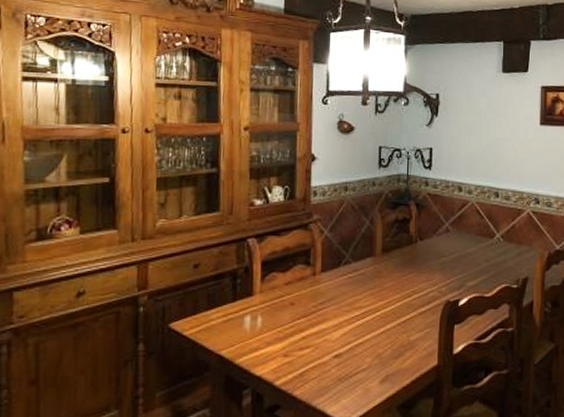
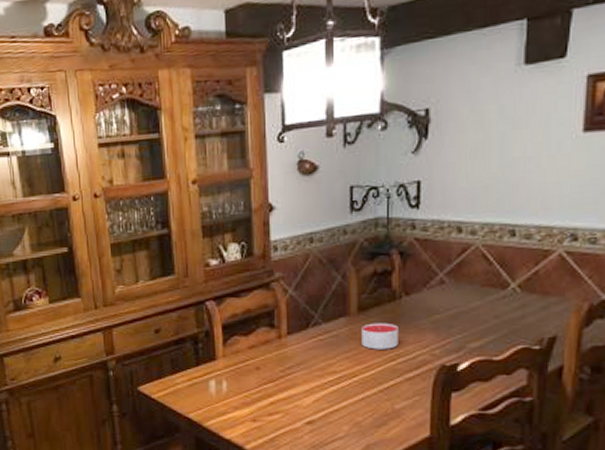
candle: none [384,263,414,287] -> present [361,322,398,350]

